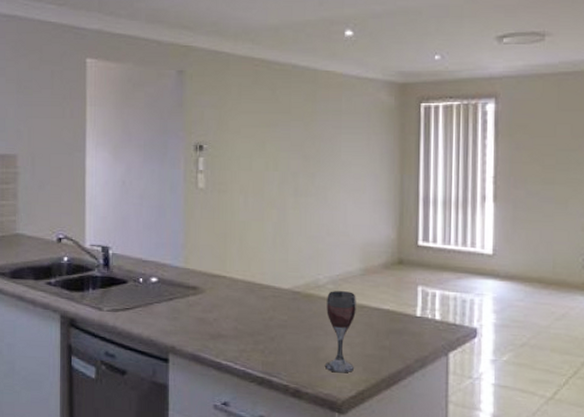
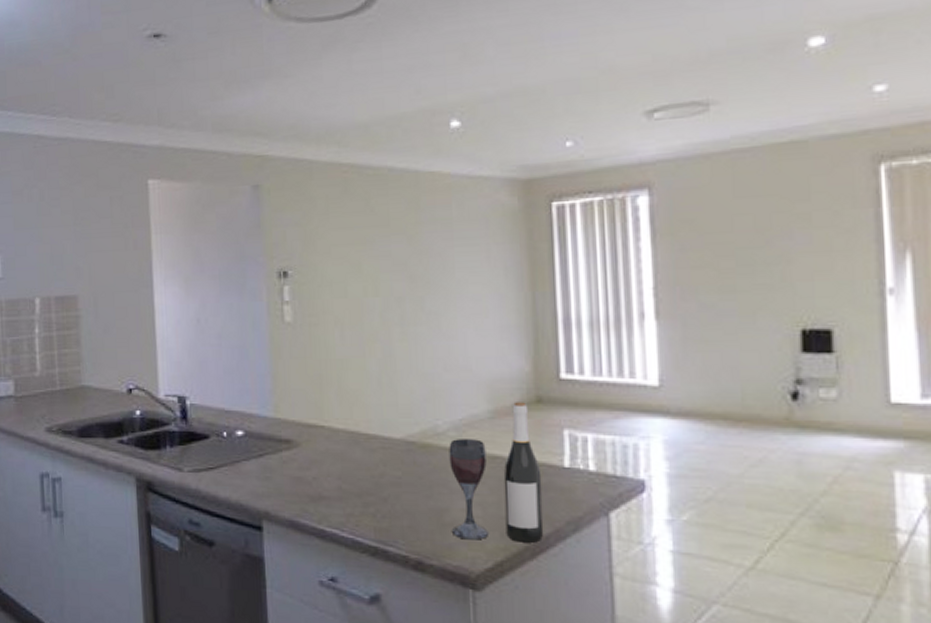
wine bottle: none [368,262,399,376] -> present [503,402,544,543]

